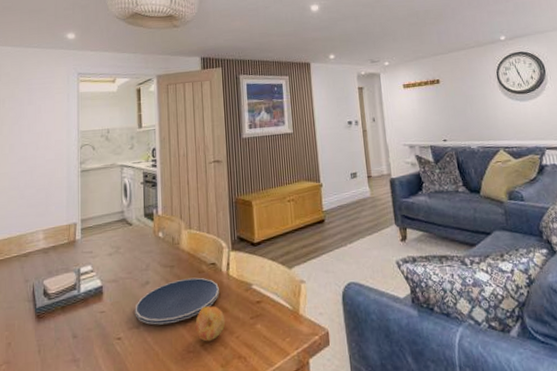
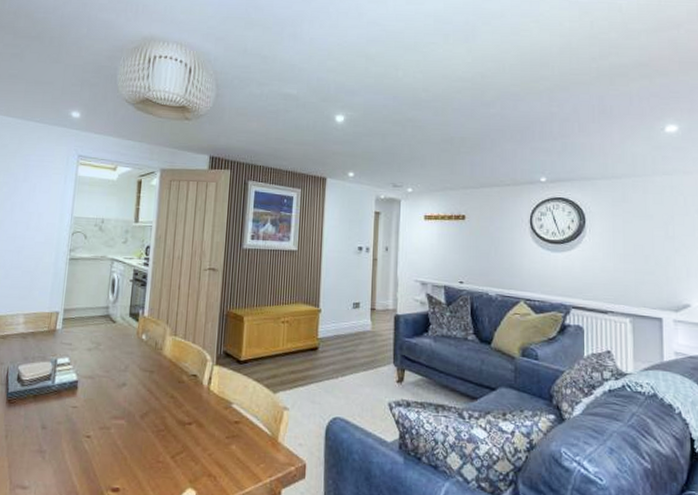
plate: present [135,277,219,325] -> none [107,386,198,430]
fruit: present [195,306,226,342] -> none [167,418,200,455]

